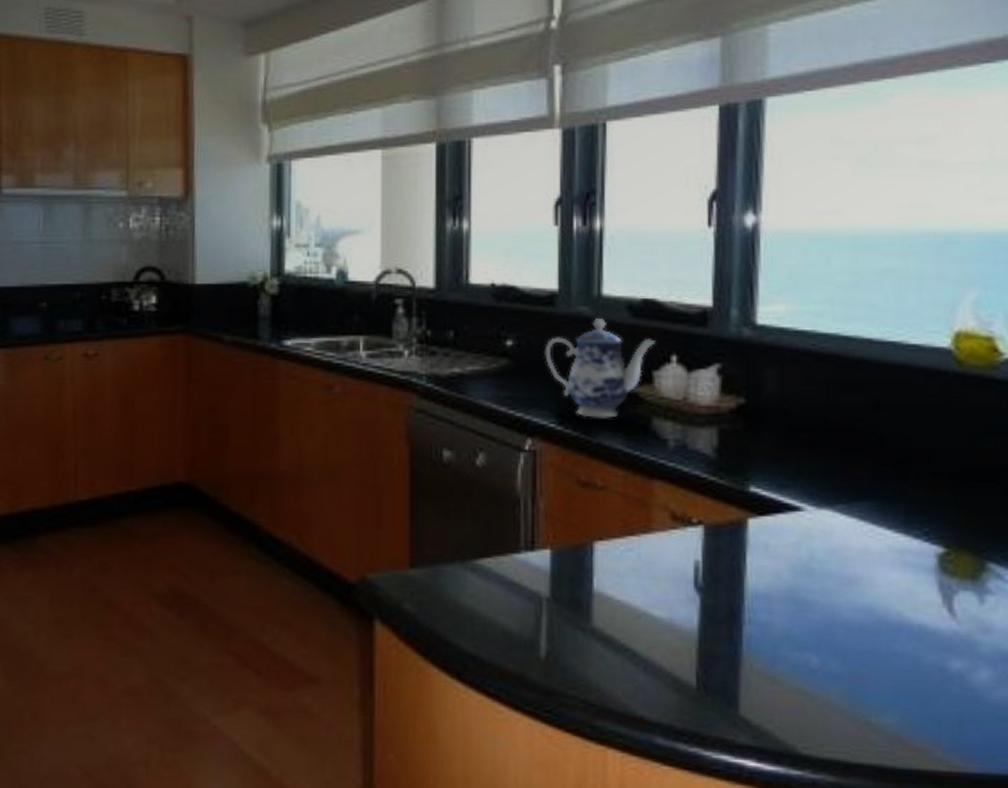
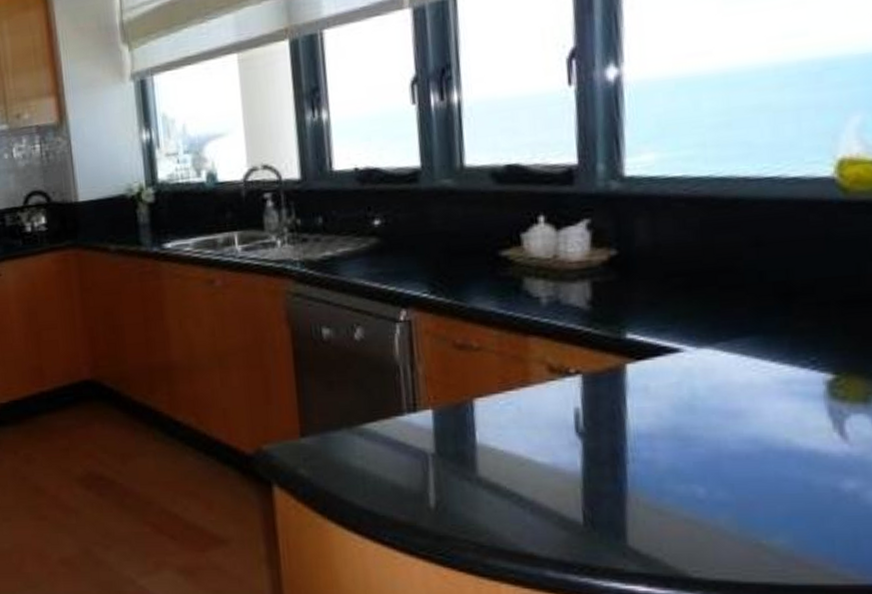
teapot: present [545,319,655,418] -> none [412,189,522,285]

